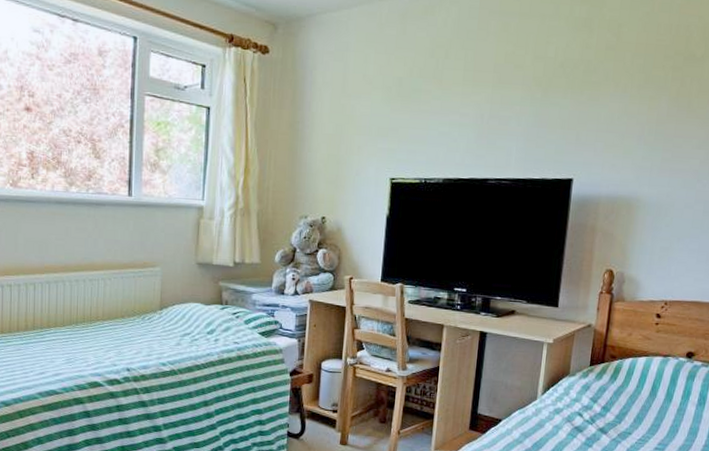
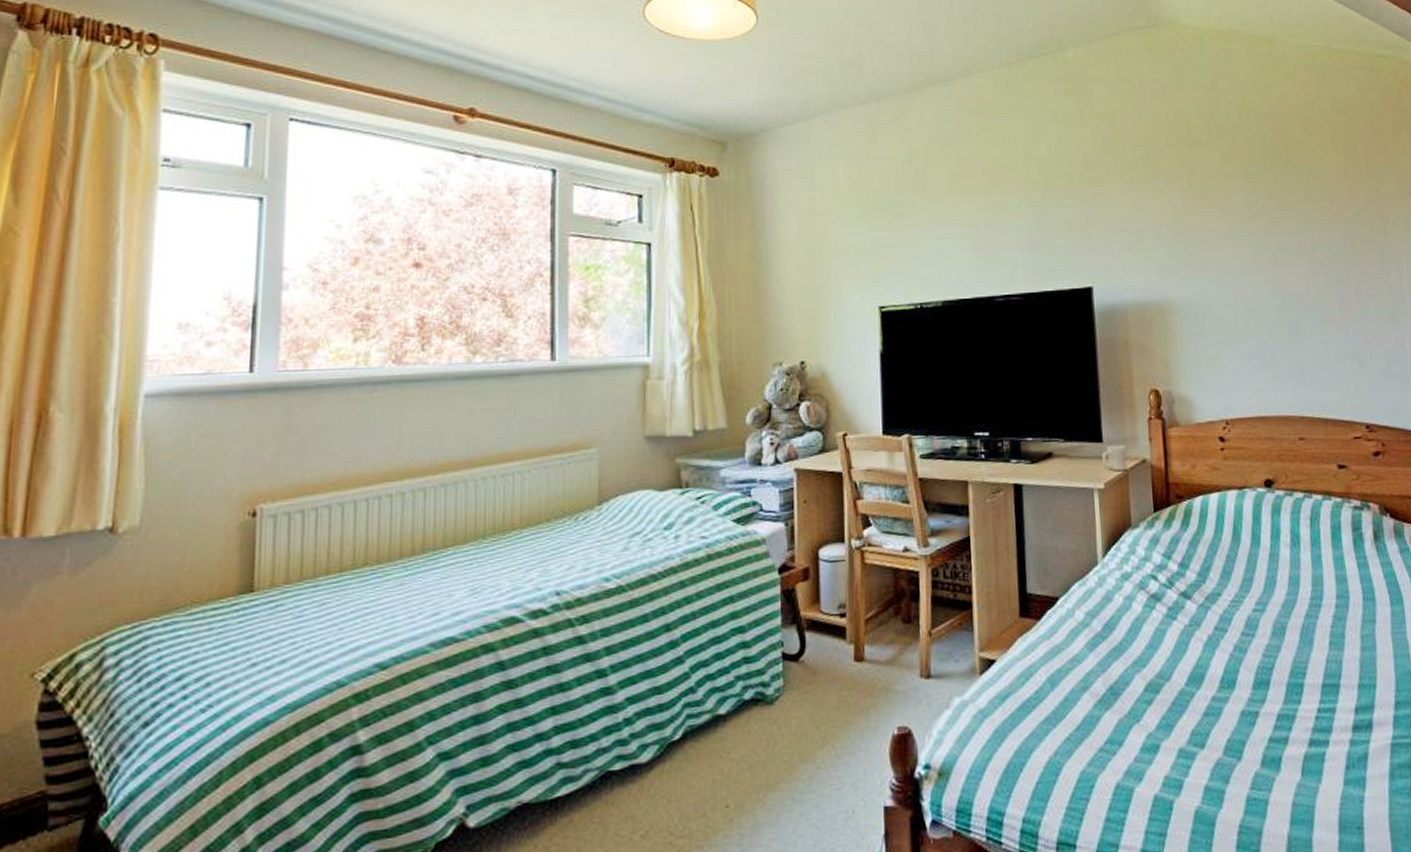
mug: none [554,310,578,332] -> present [1101,444,1128,472]

